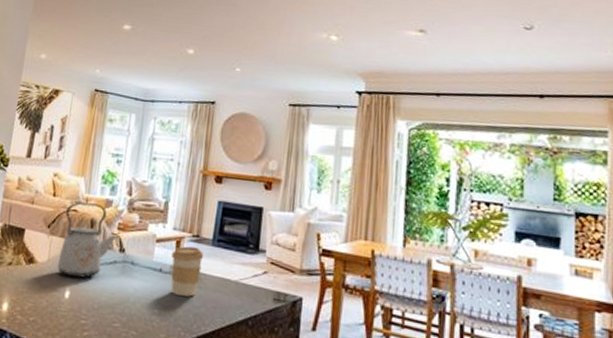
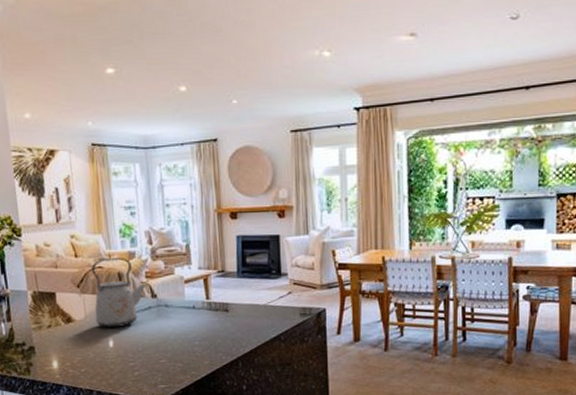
coffee cup: present [171,246,204,297] -> none [202,281,232,326]

